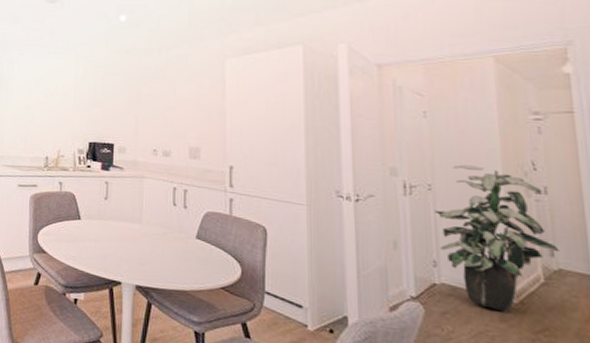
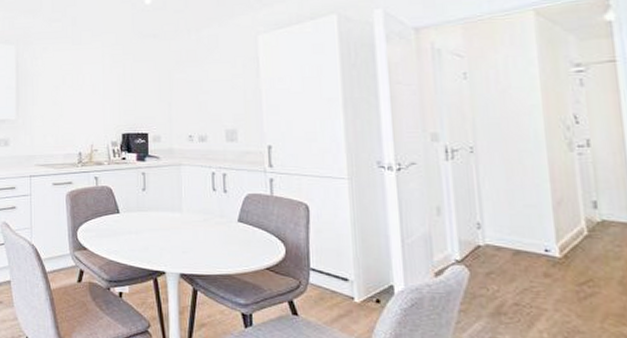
indoor plant: present [434,164,560,313] -> none [477,124,603,268]

